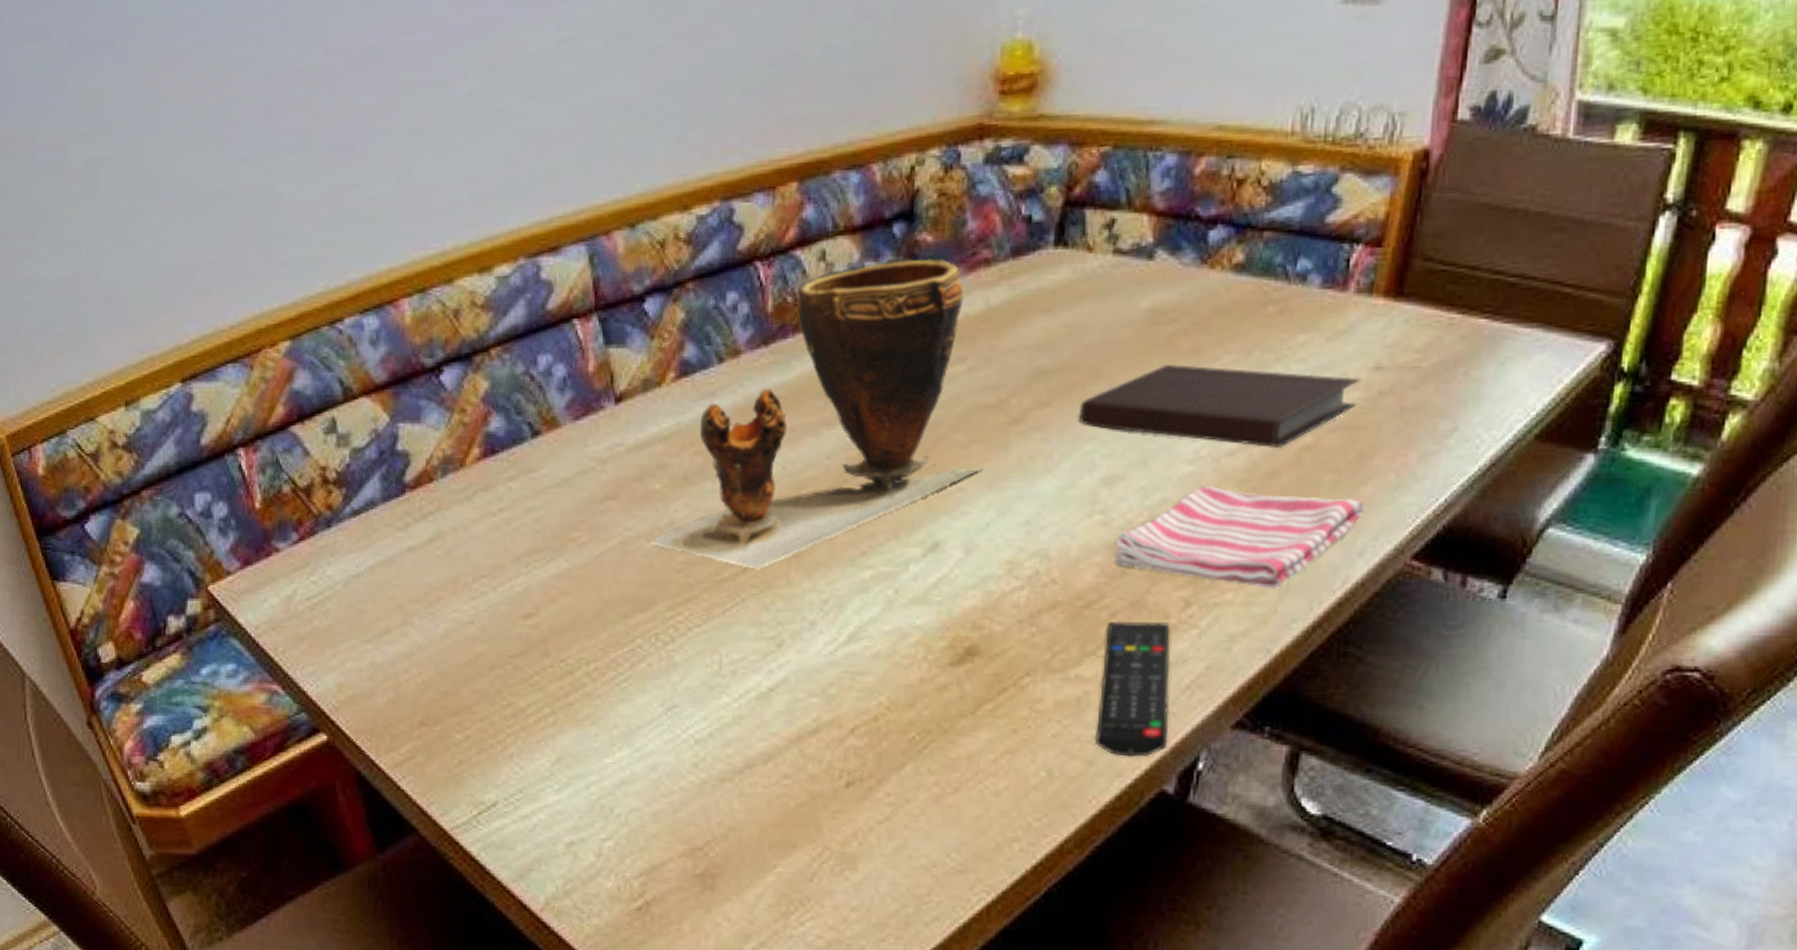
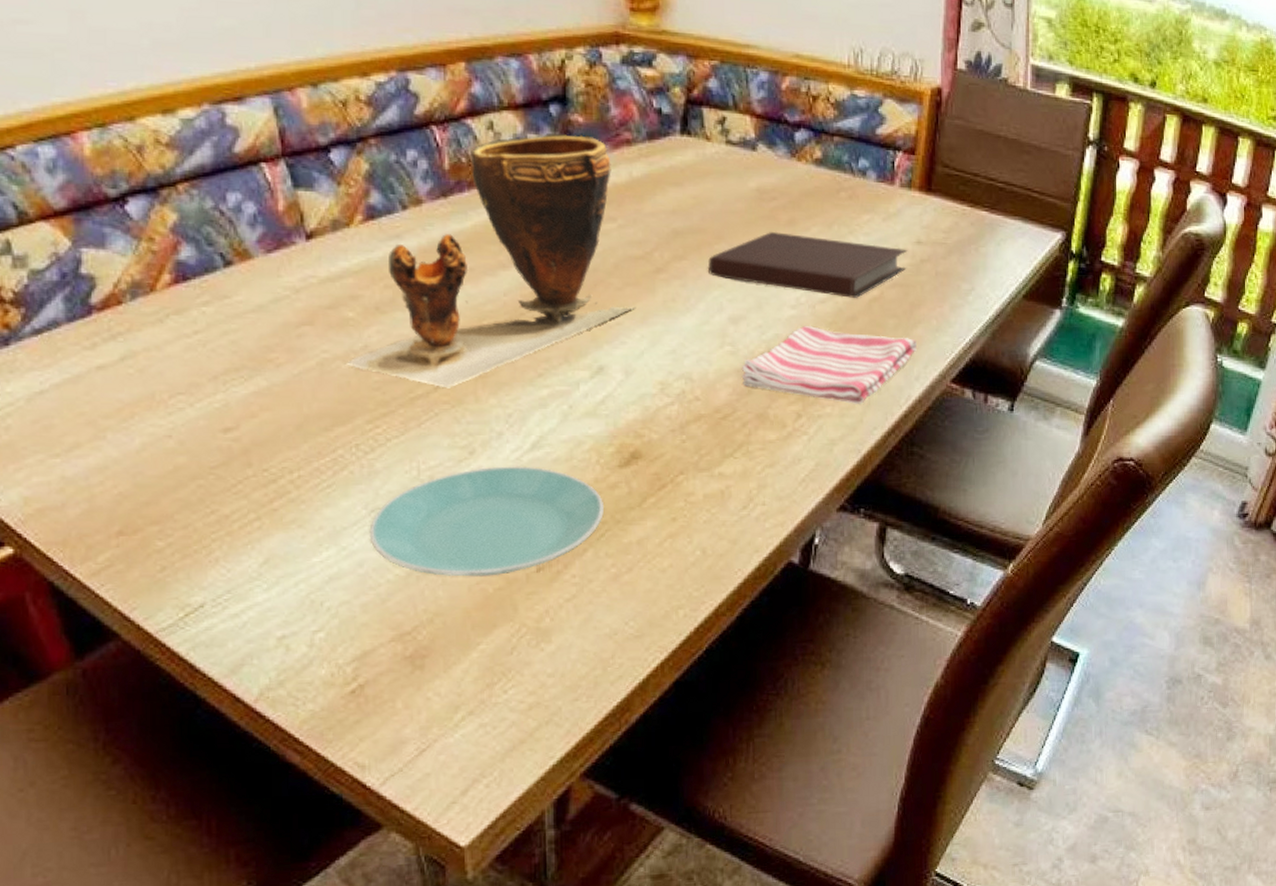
plate: none [664,661,929,790] -> present [369,466,604,577]
remote control: present [1094,620,1171,757] -> none [736,429,792,536]

